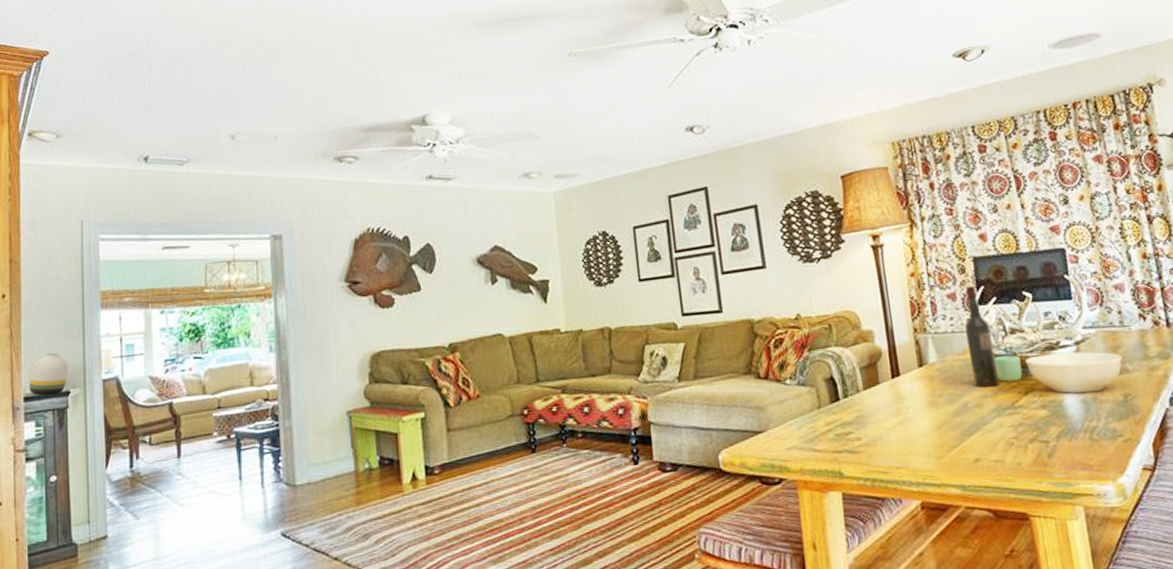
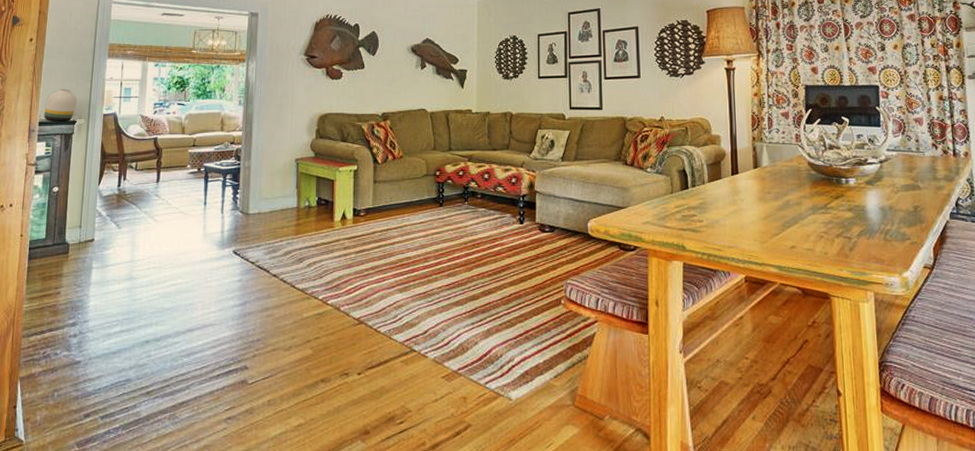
wine bottle: present [964,285,999,387] -> none [793,107,816,189]
cup: present [994,355,1023,382] -> none [814,166,836,187]
bowl: present [1024,352,1123,394] -> none [838,168,916,202]

